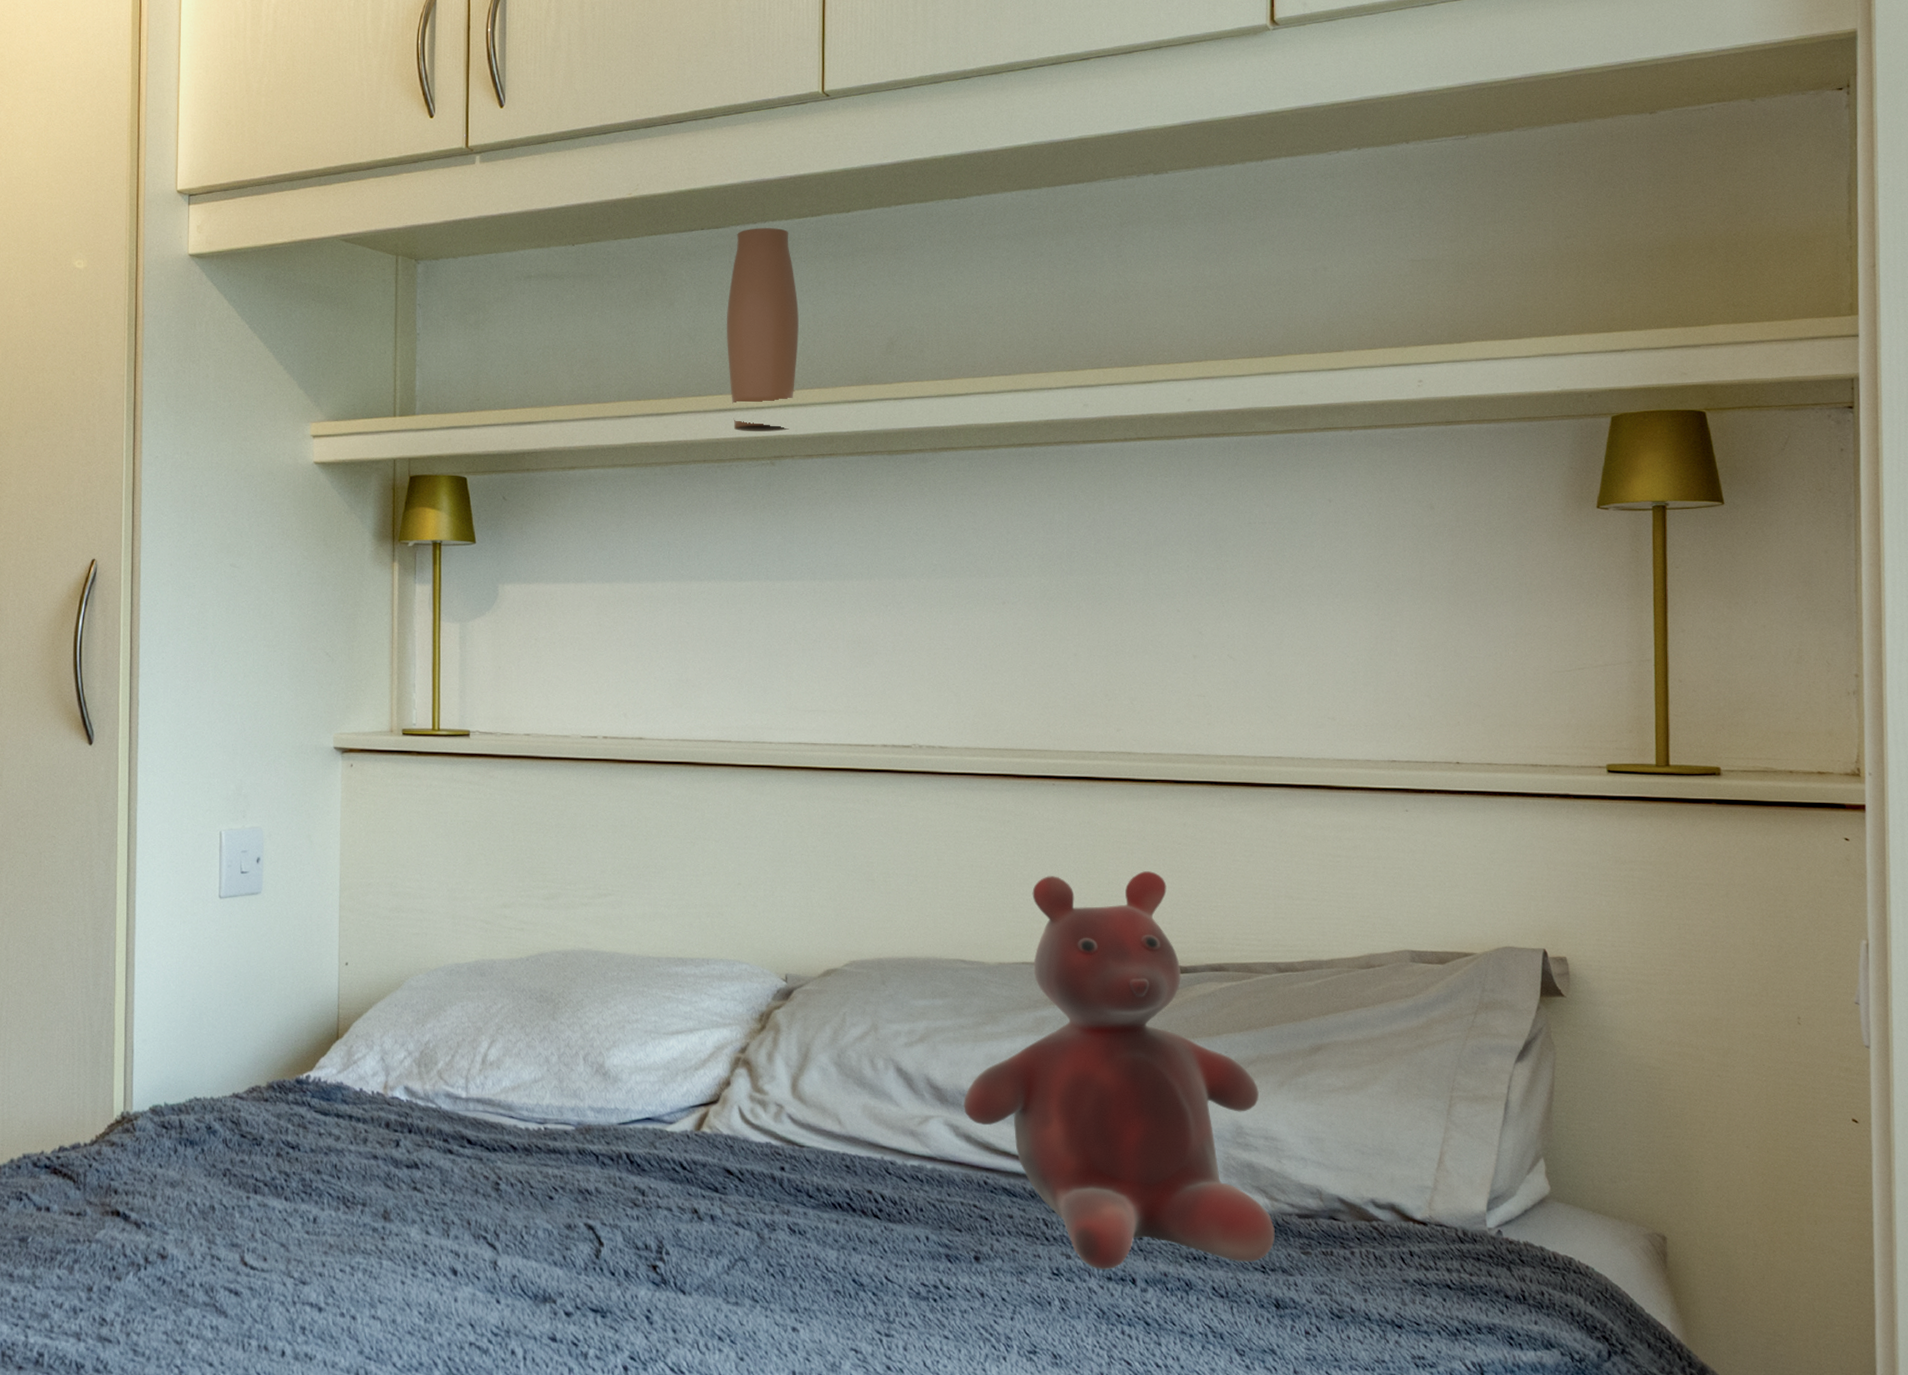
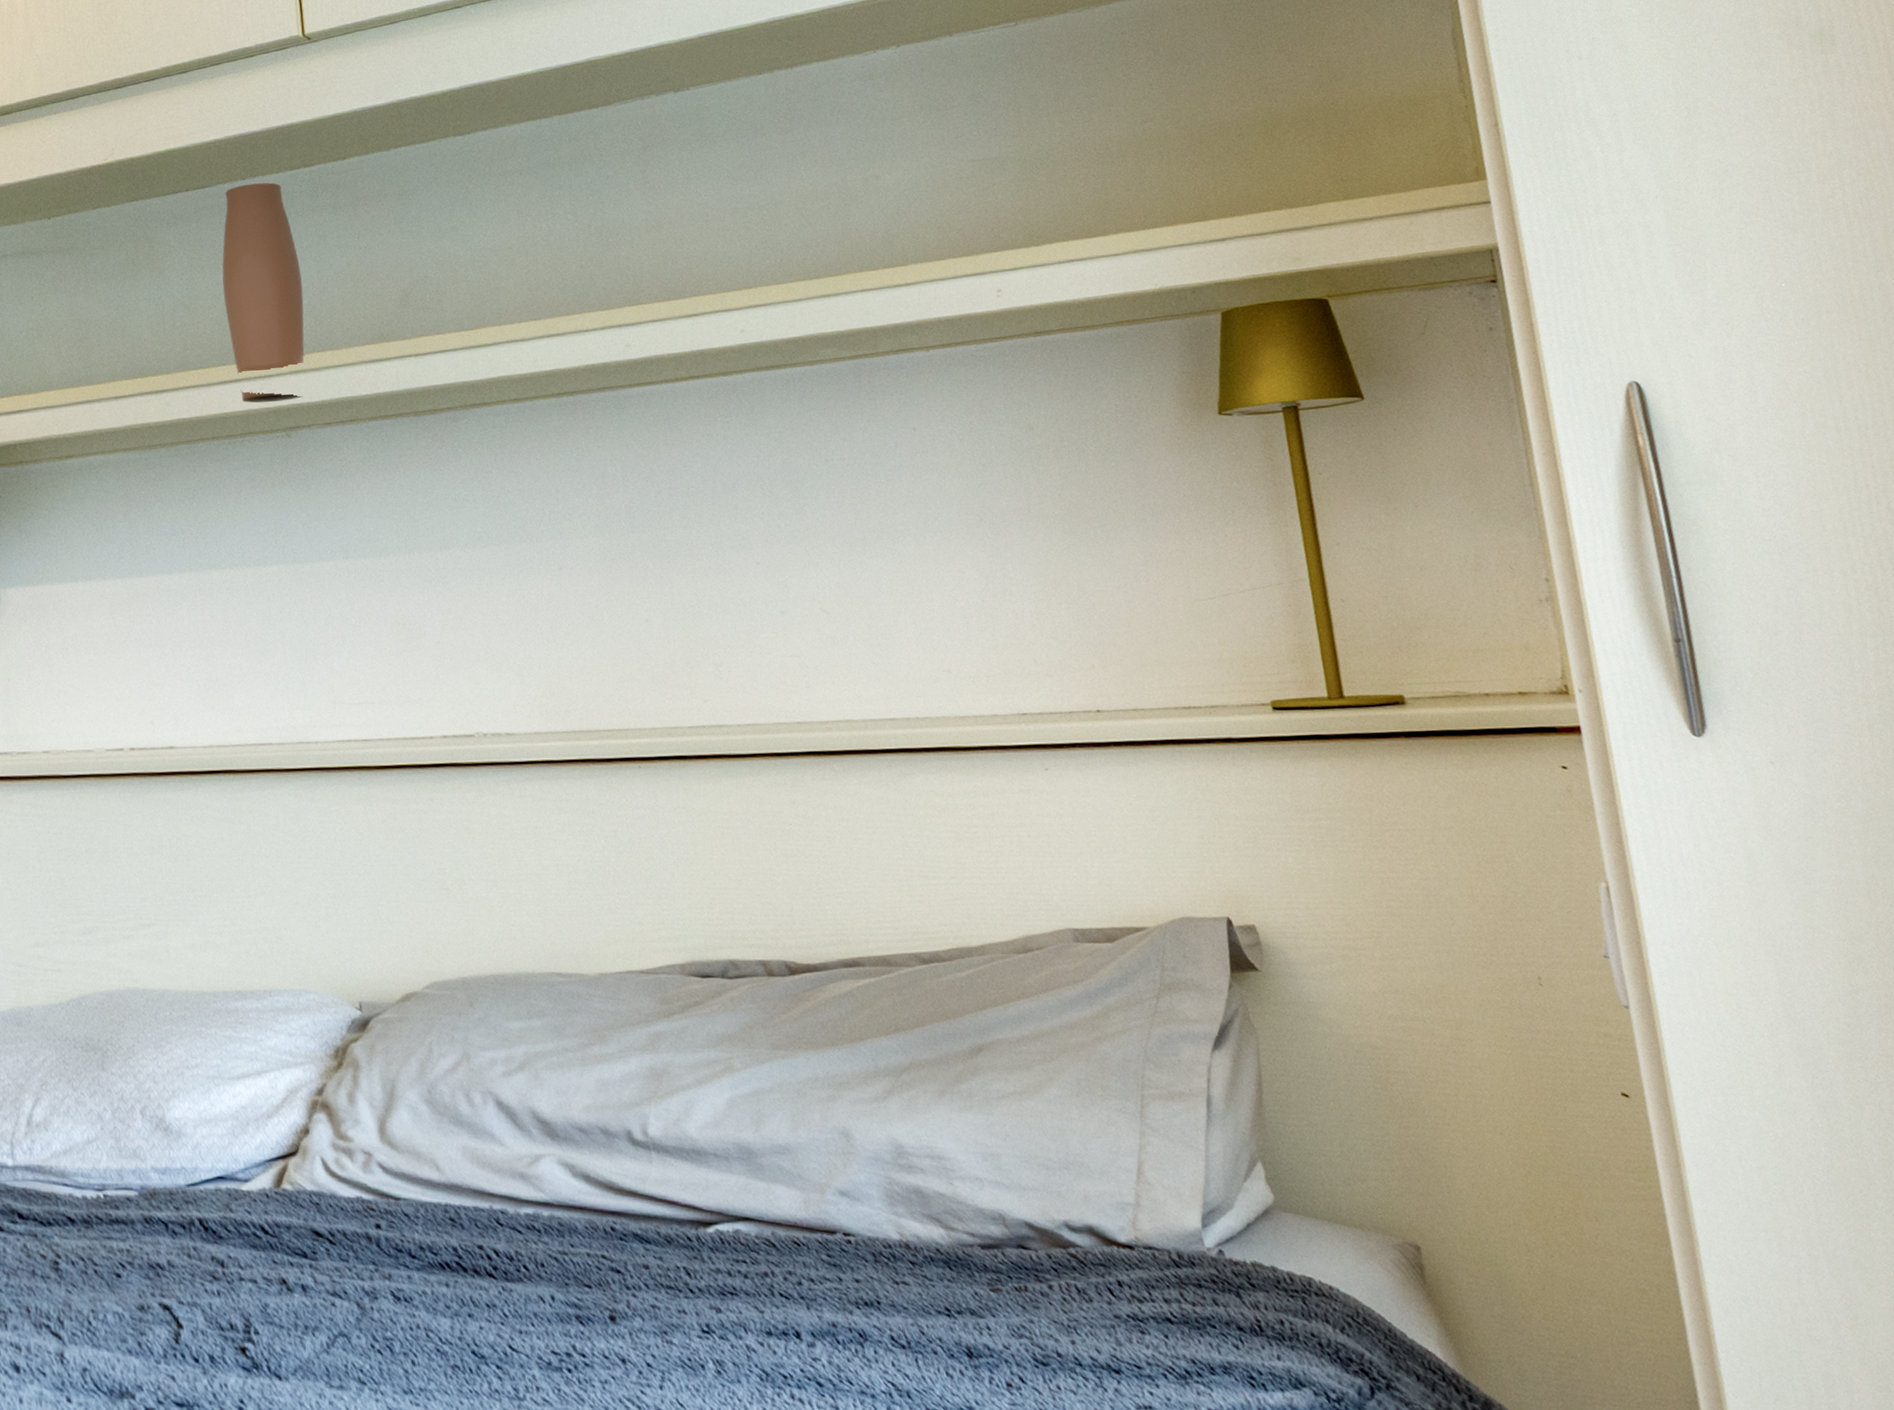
teddy bear: present [964,871,1275,1269] -> none [577,858,957,1323]

